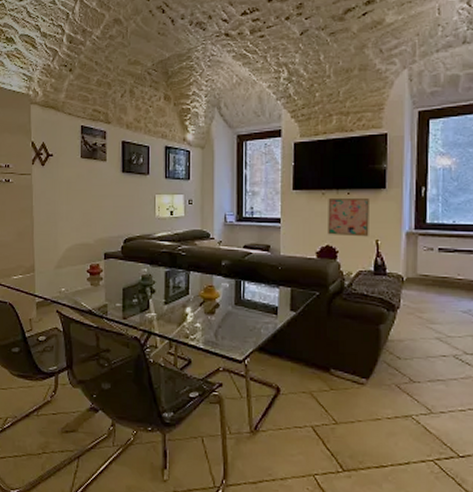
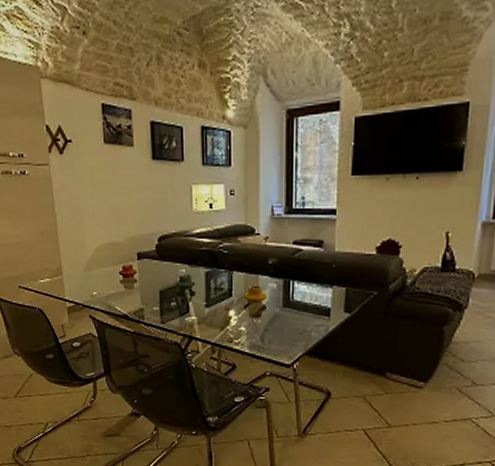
wall art: present [328,197,371,237] -> none [391,182,443,229]

